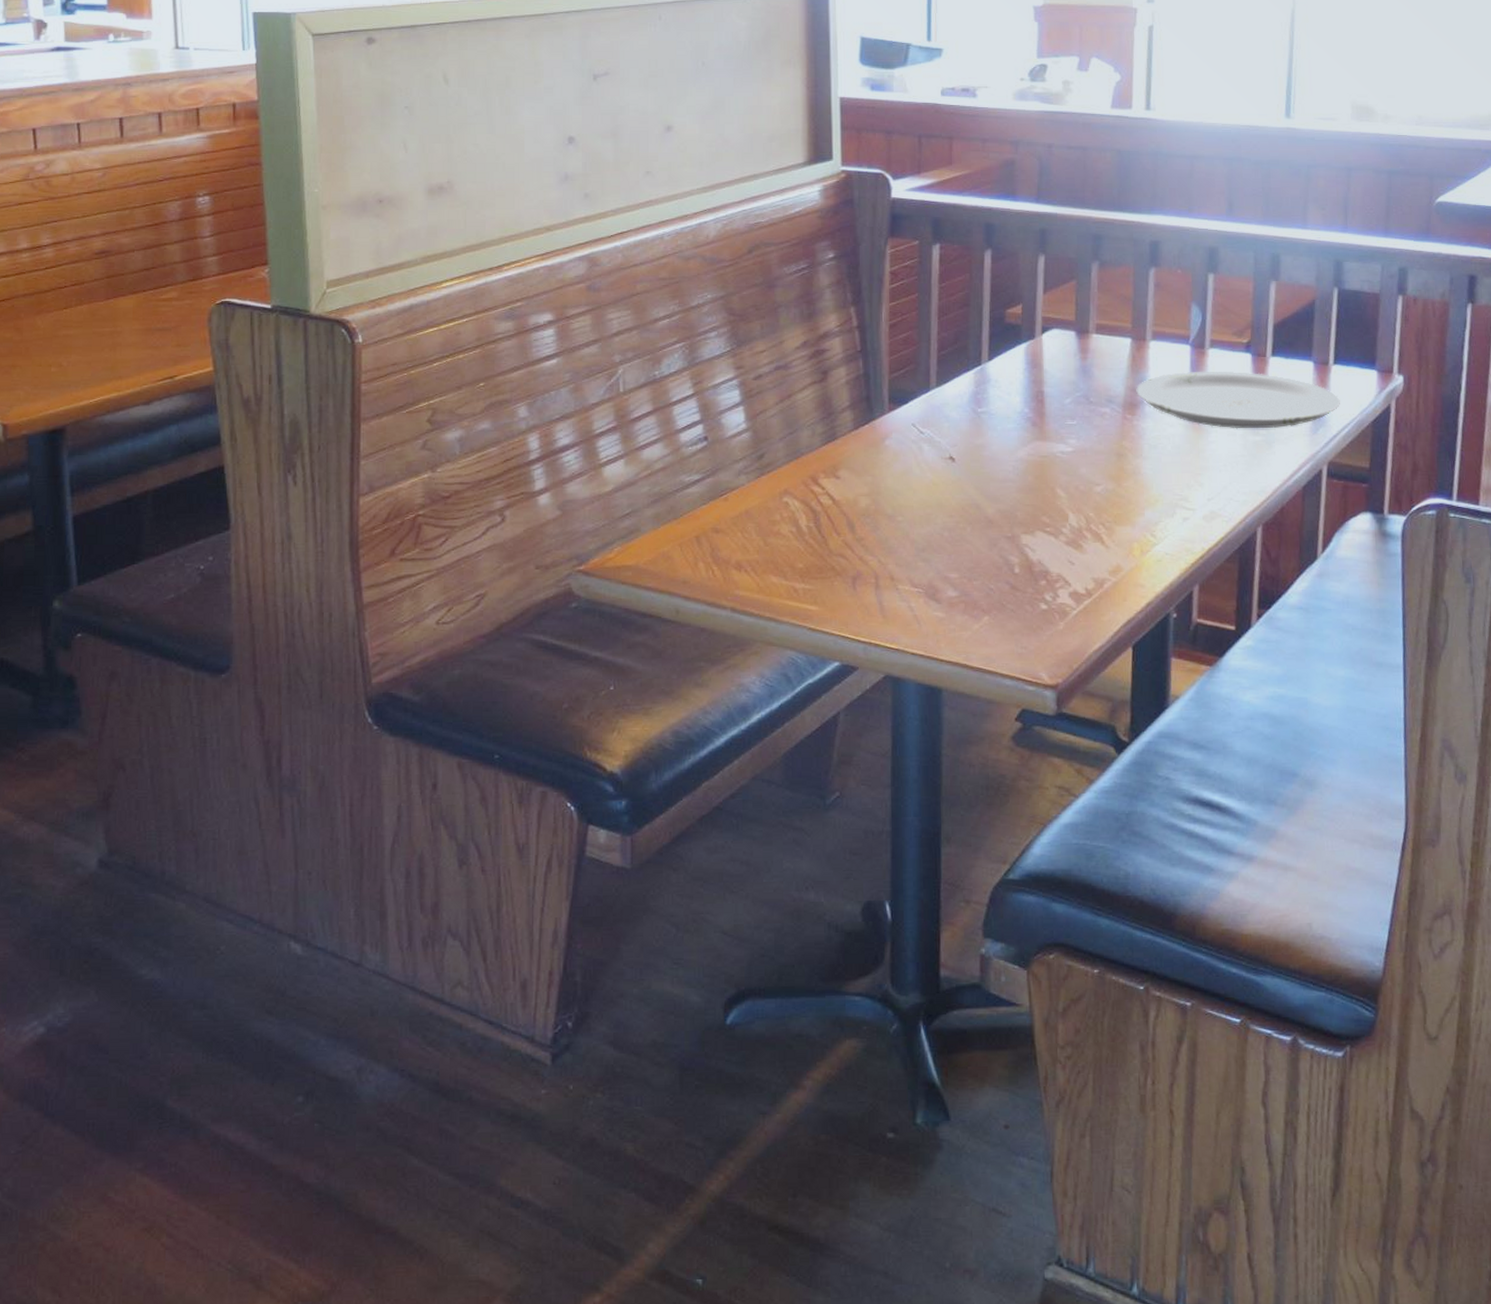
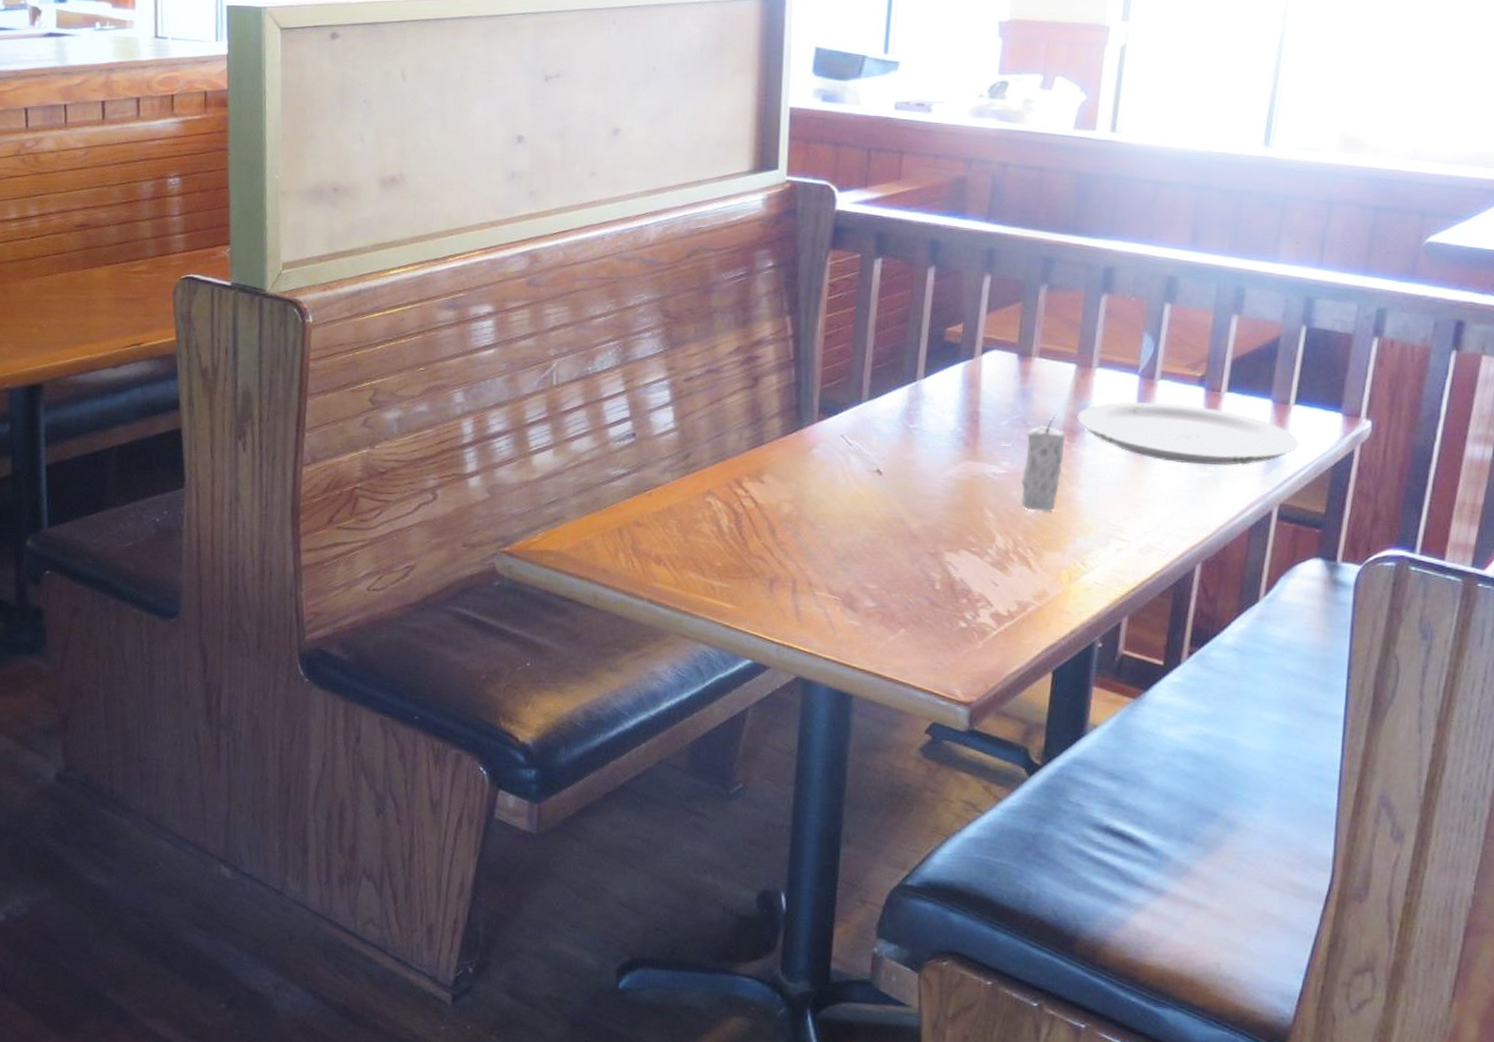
candle: none [1089,389,1128,487] -> present [1021,415,1066,513]

